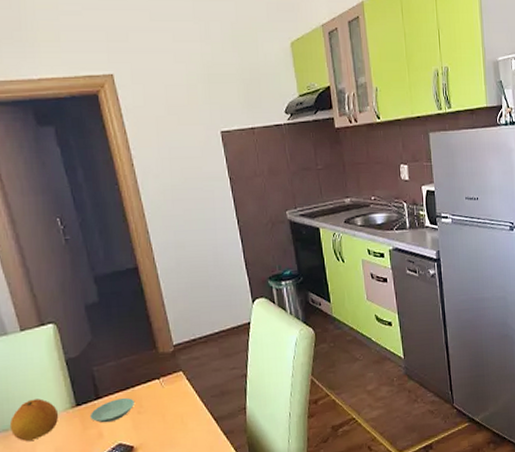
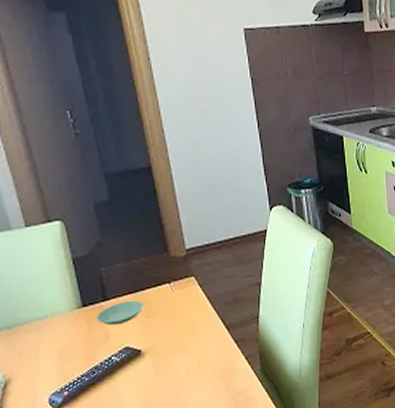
fruit: present [9,398,59,441] -> none [12,297,64,340]

